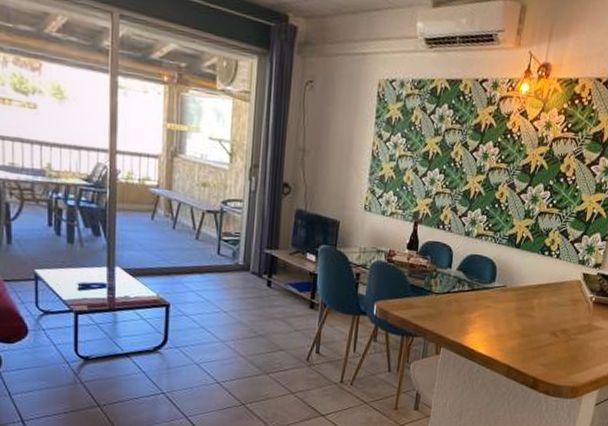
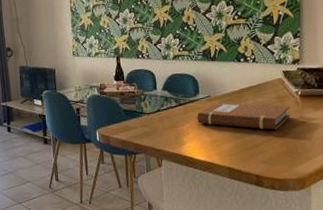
notebook: none [486,294,582,333] -> present [196,102,291,130]

